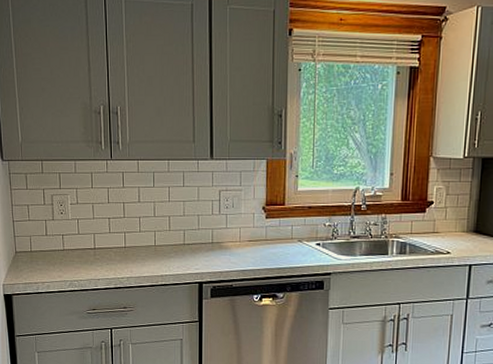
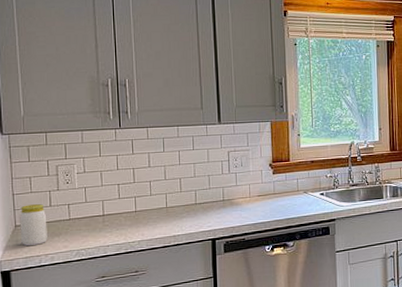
jar: none [19,232,44,272] -> present [20,204,47,246]

